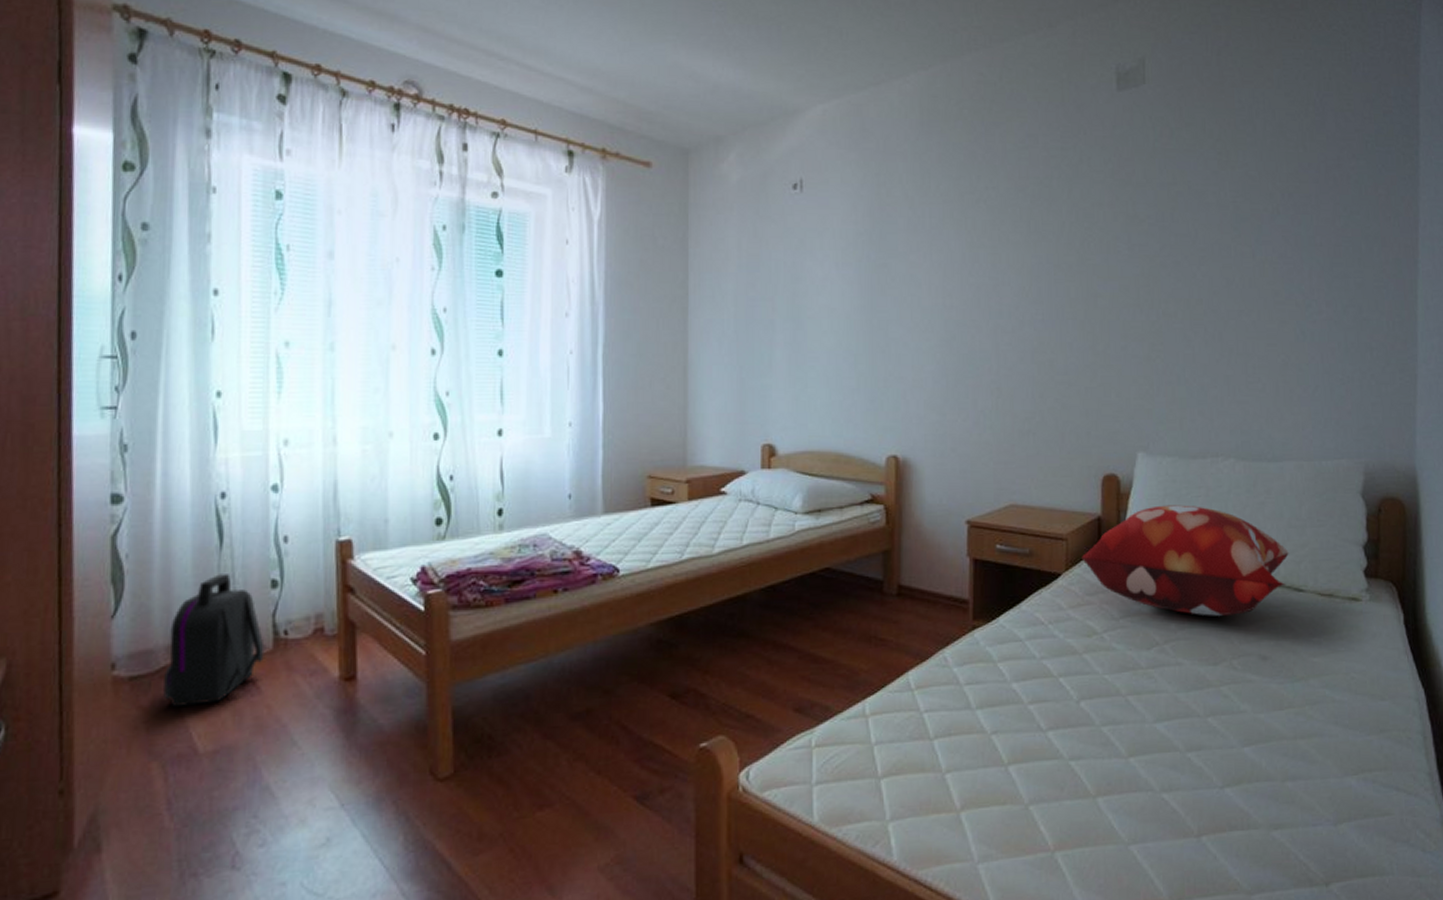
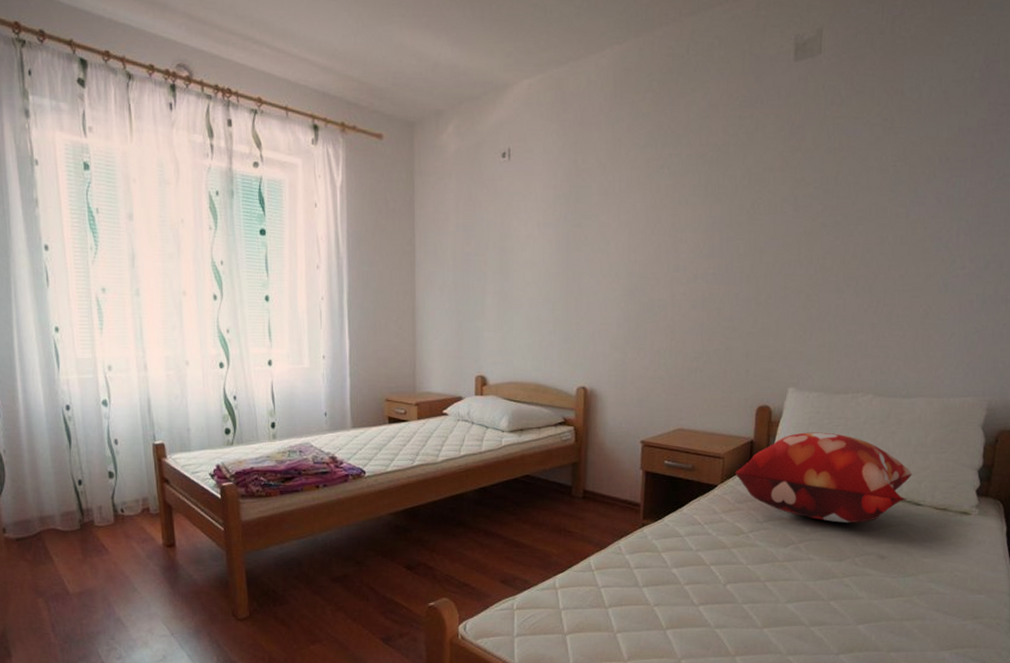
backpack: present [163,574,265,708] -> none [40,466,109,561]

